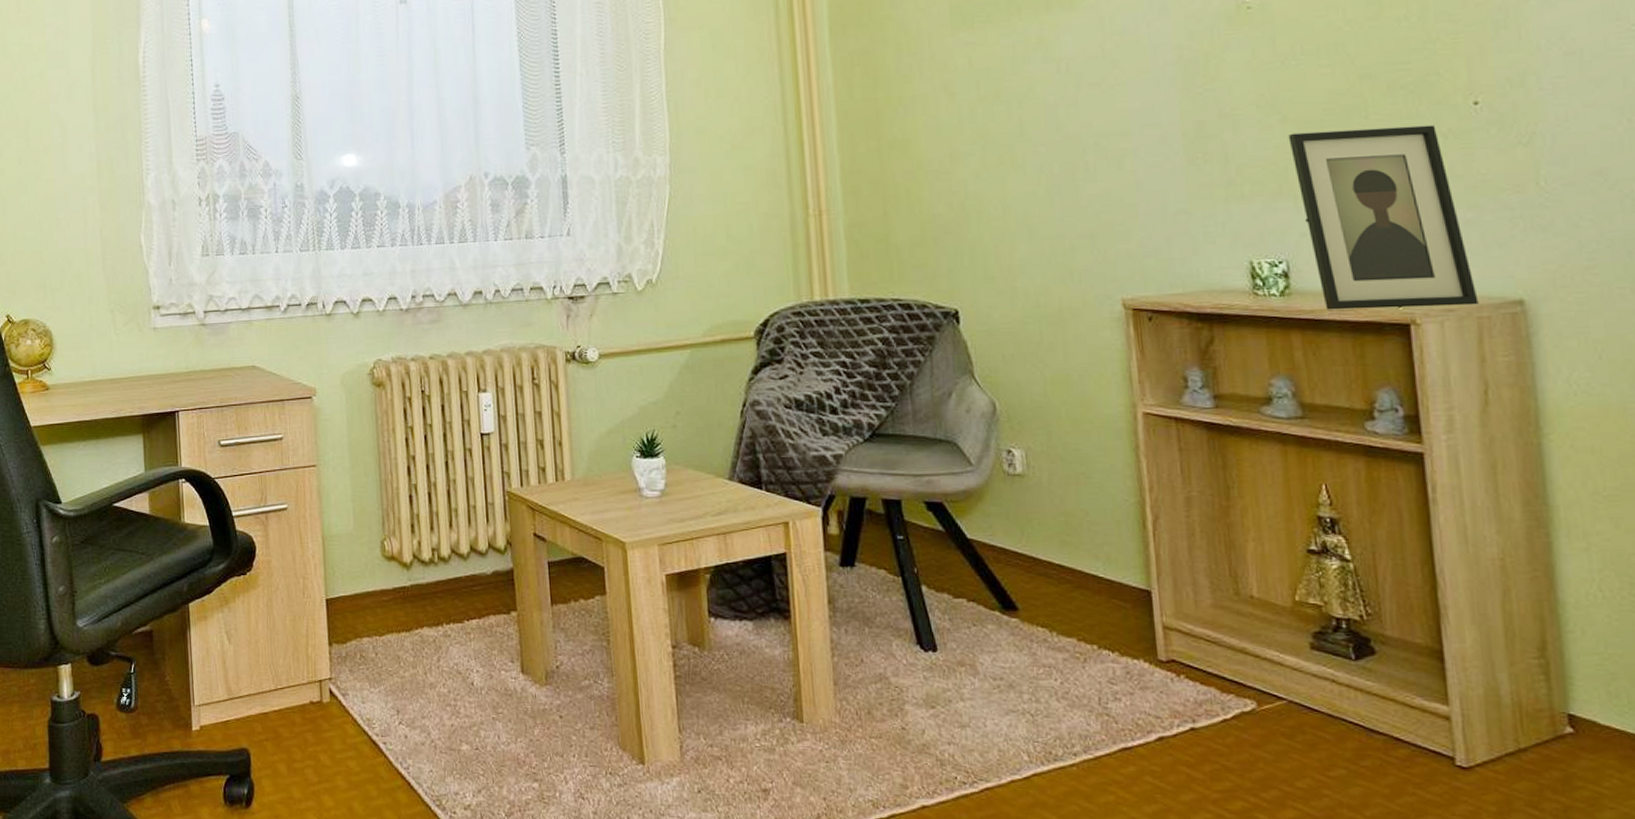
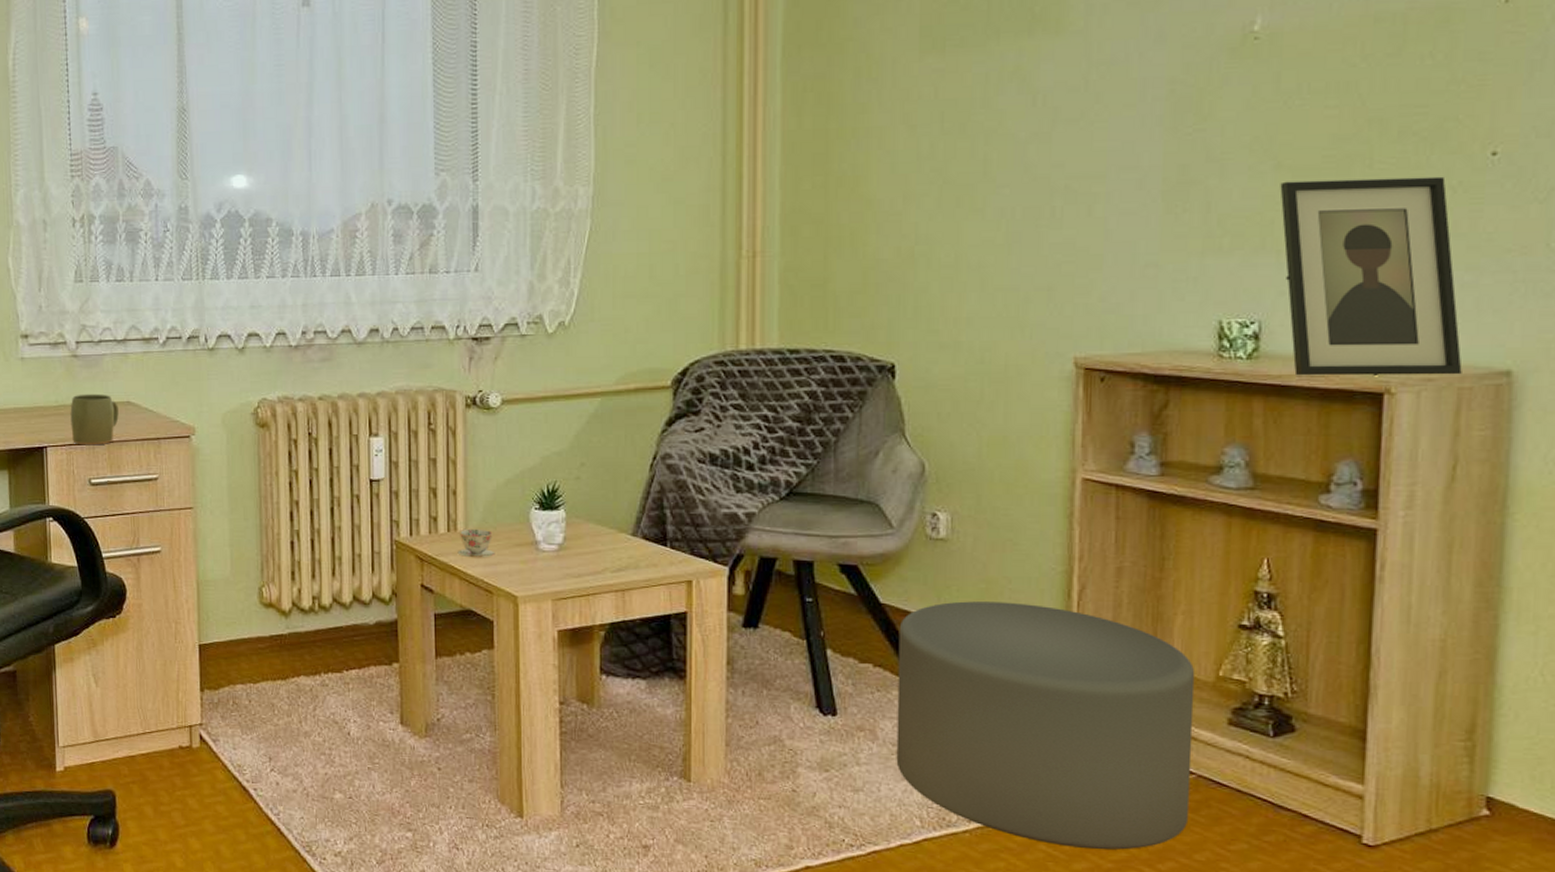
mug: none [199,359,245,409] -> present [70,394,119,445]
teacup: none [566,477,602,506] -> present [457,528,496,558]
pouf: none [987,534,1286,780] -> present [896,601,1195,850]

